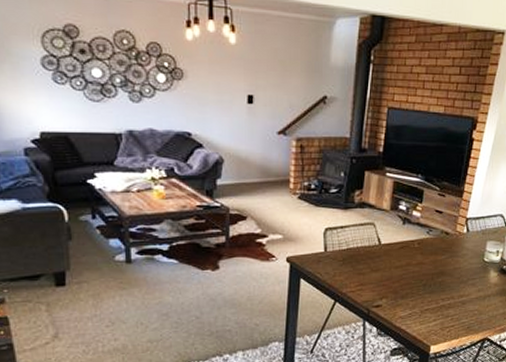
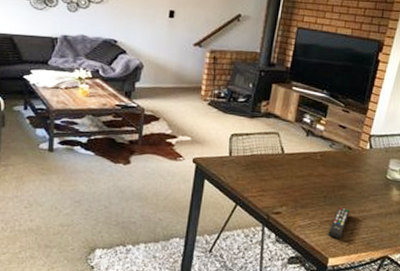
remote control: none [429,294,450,327] -> present [328,207,350,240]

